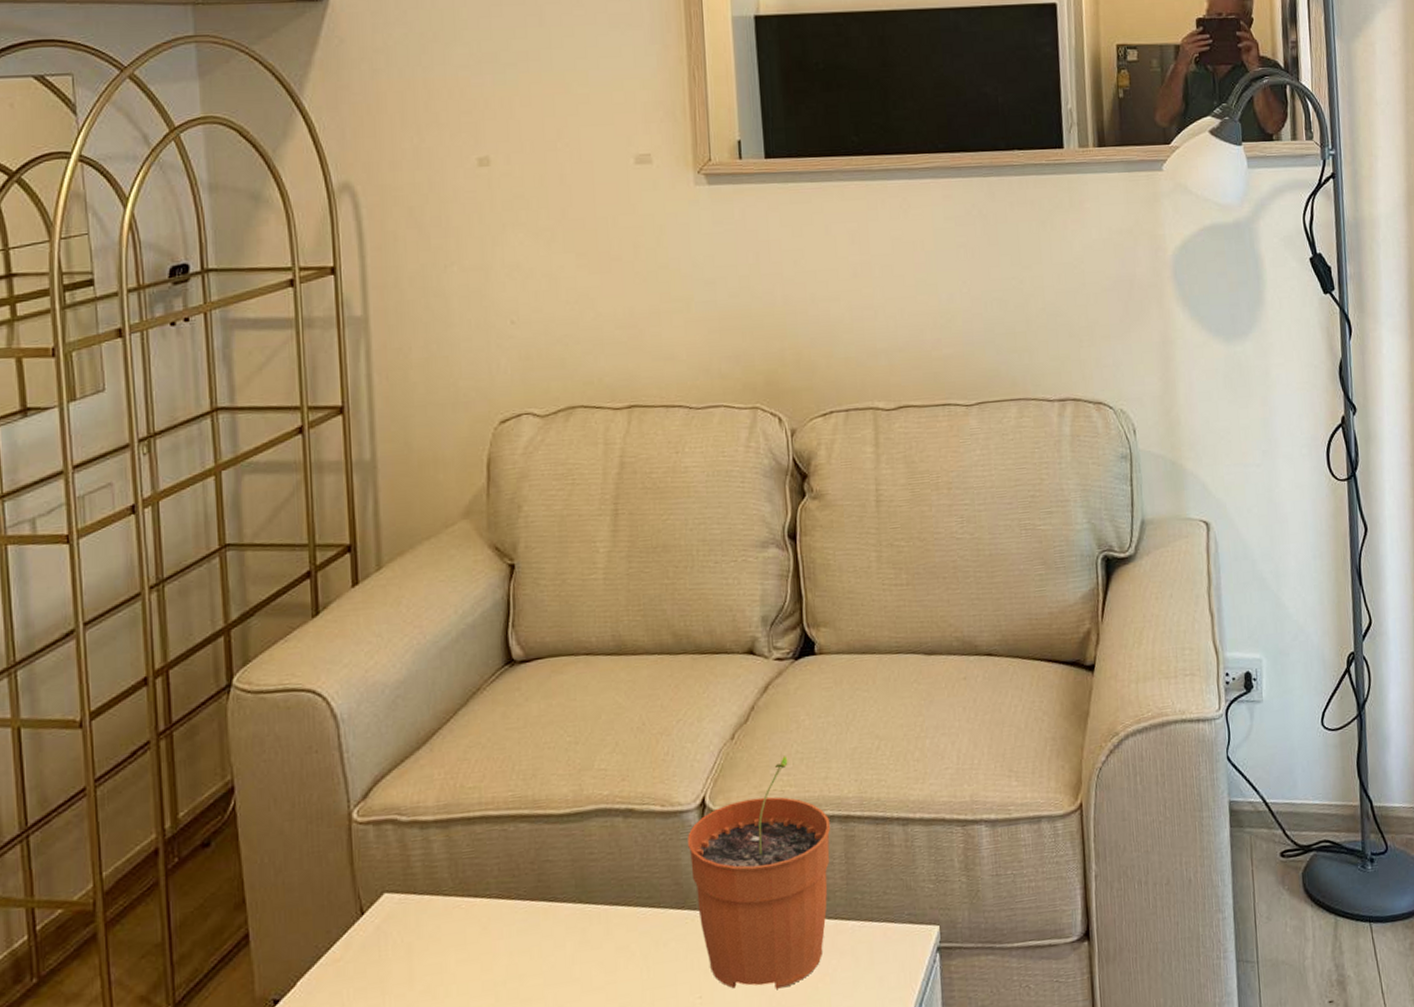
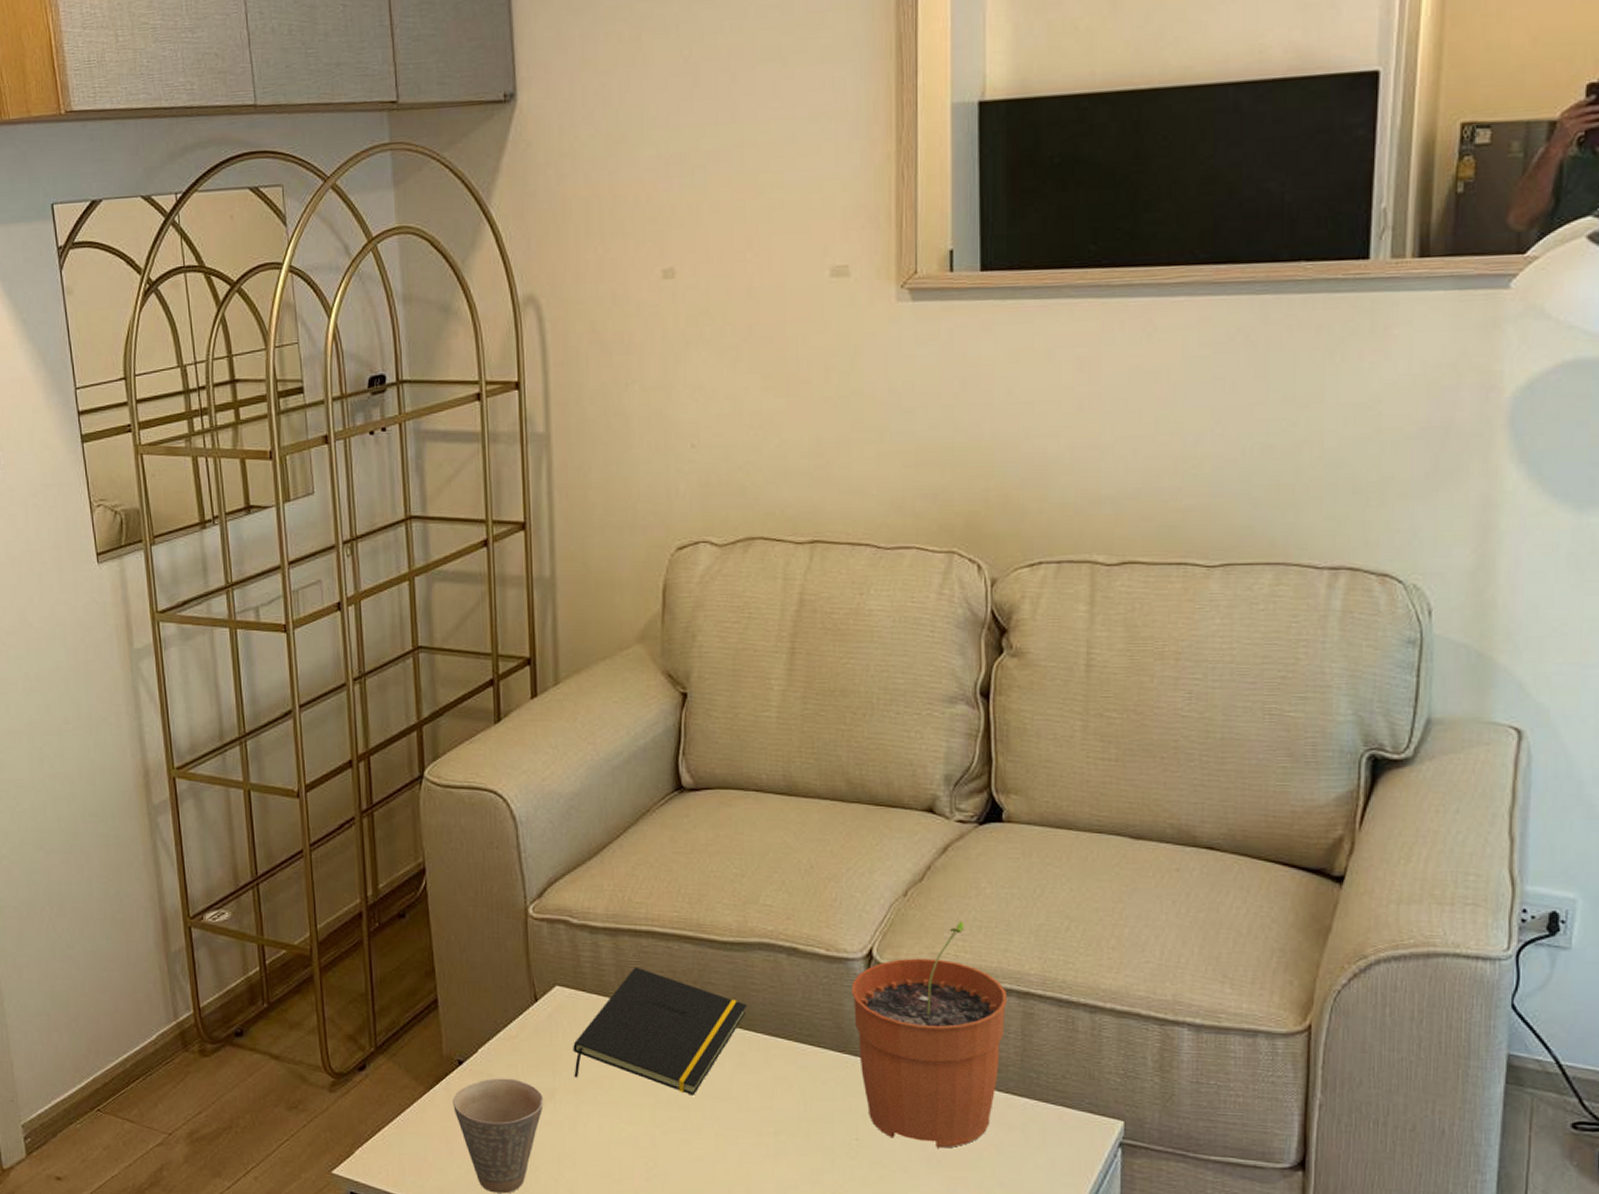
notepad: none [404,856,587,992] -> present [573,966,748,1096]

